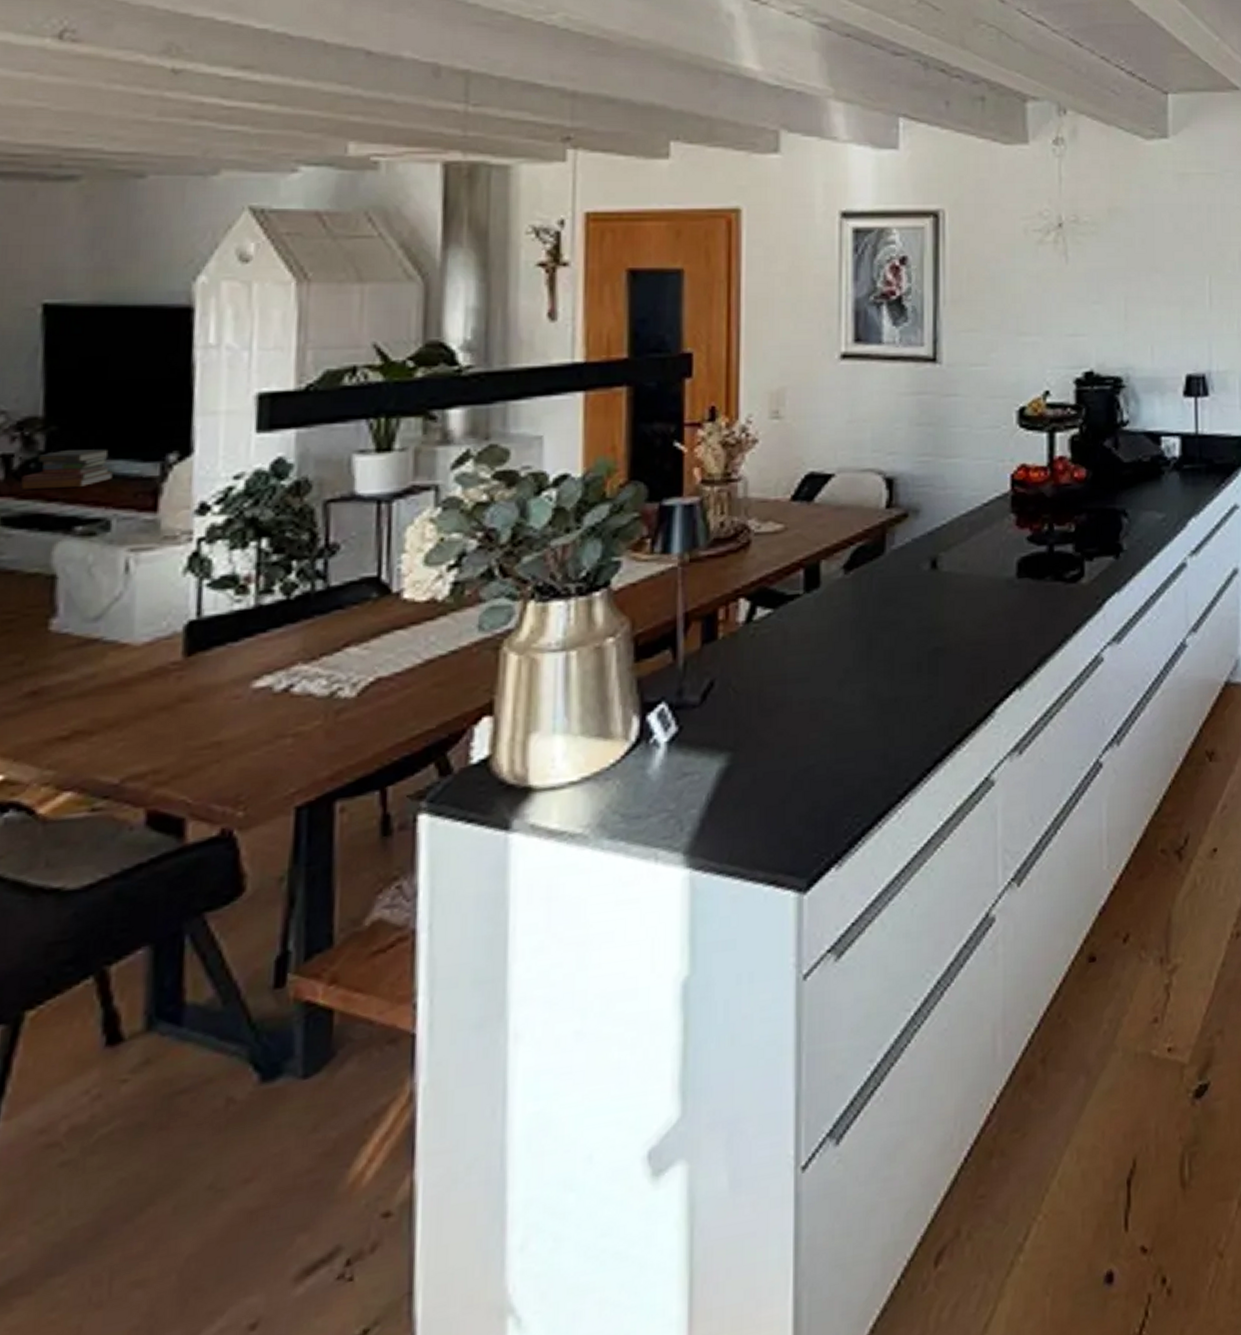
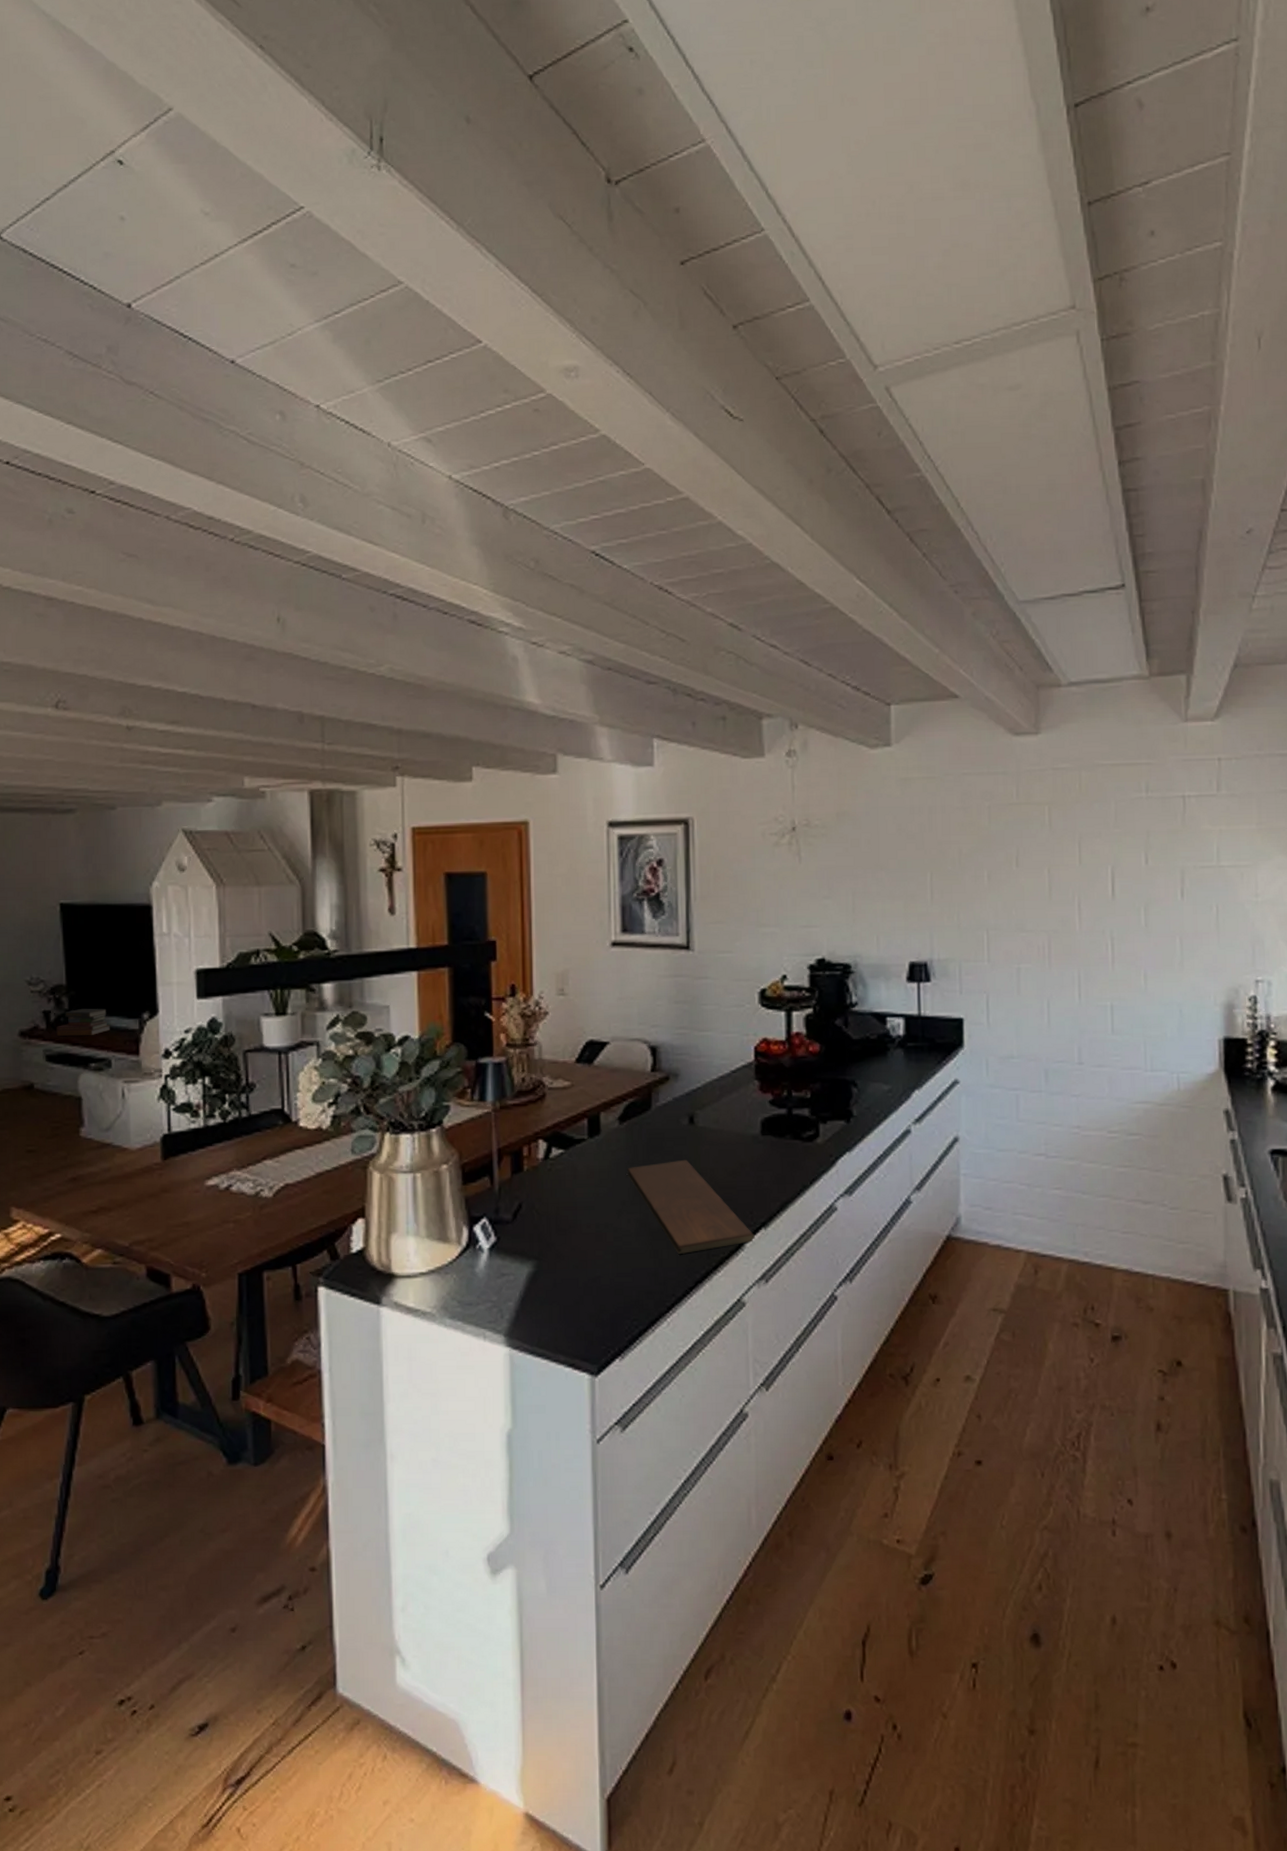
chopping board: none [853,612,1007,730] -> present [627,1159,755,1255]

